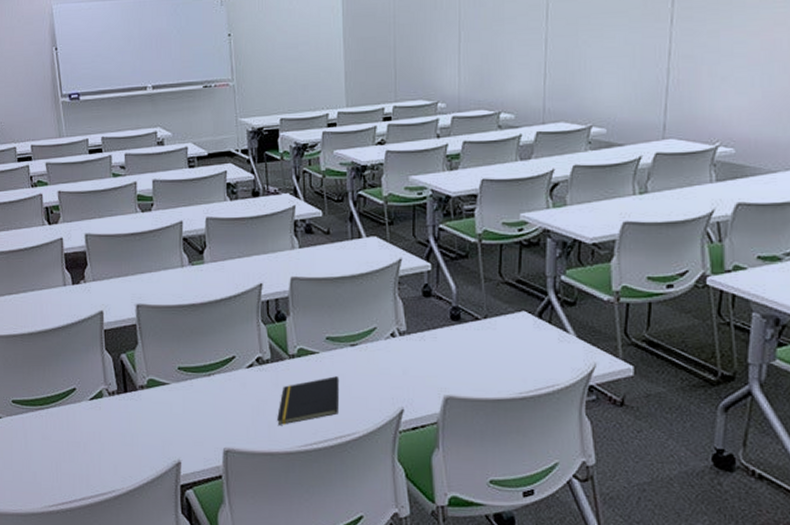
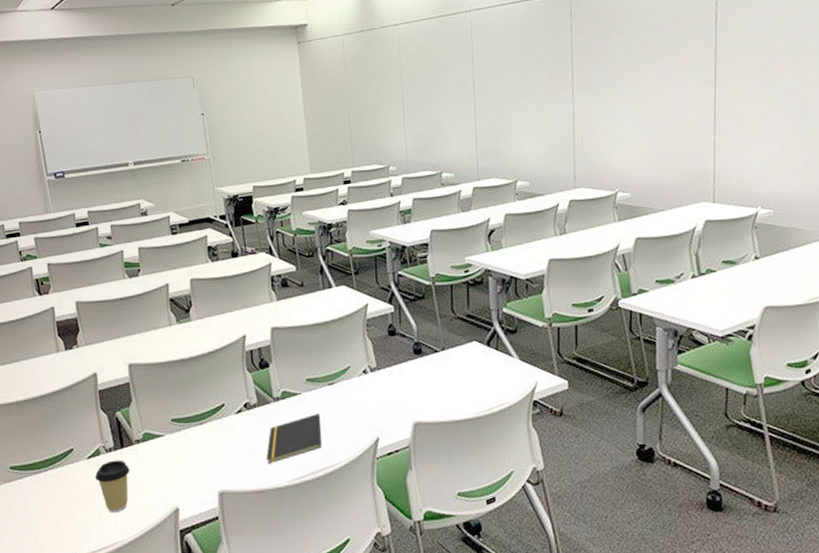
coffee cup: none [96,404,132,459] -> present [94,460,130,513]

